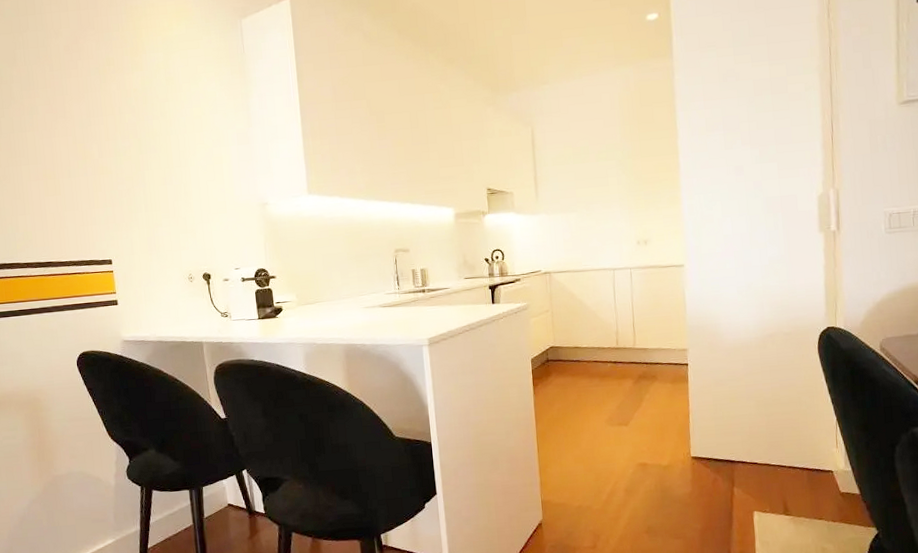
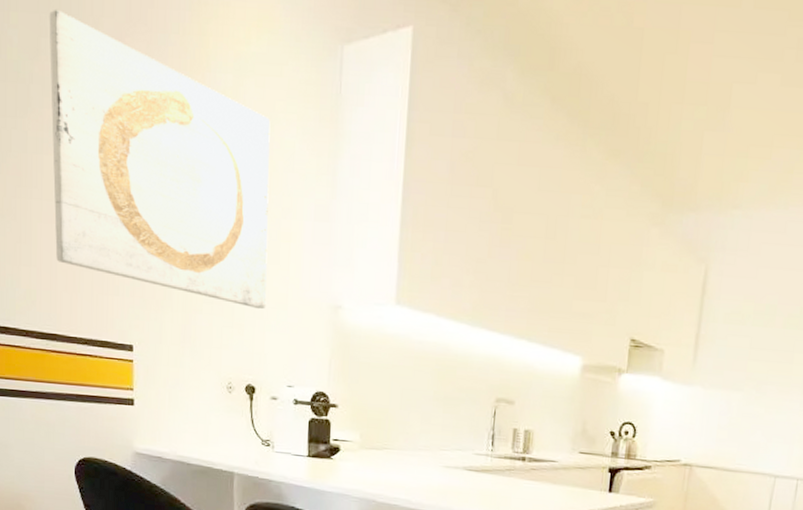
wall art: none [20,28,211,216] -> present [49,9,271,309]

